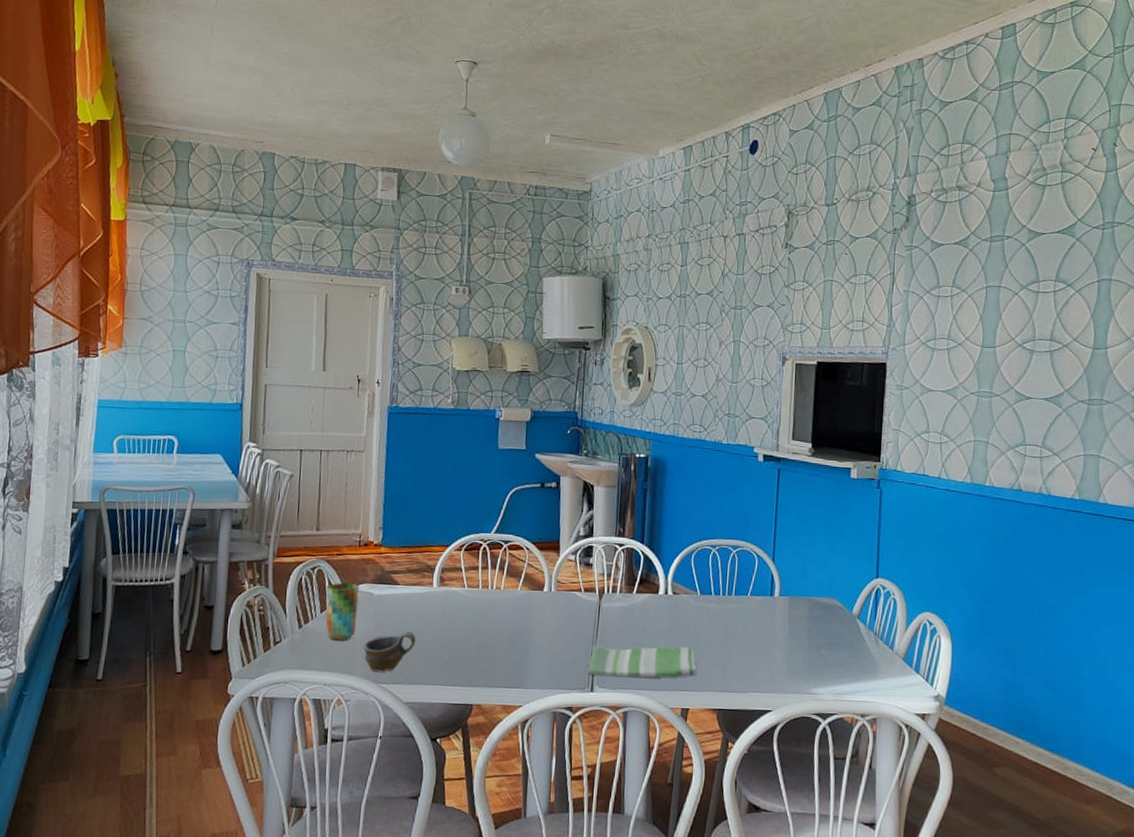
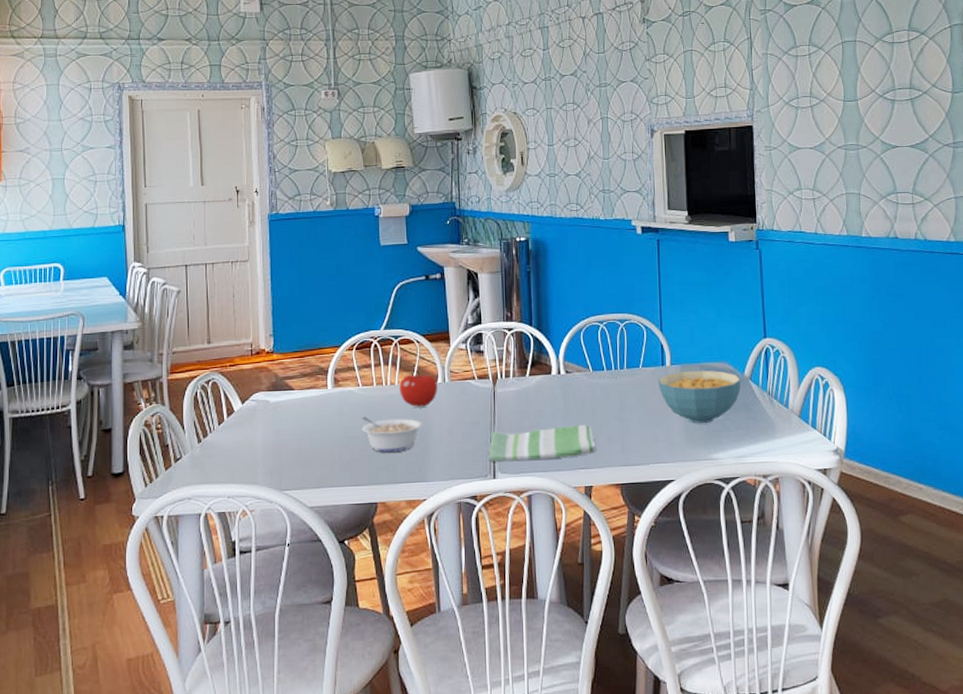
cup: present [325,582,360,641] -> none [222,392,255,452]
cup: present [362,631,416,672] -> none [263,435,315,479]
legume: none [463,618,525,656] -> present [361,416,423,453]
fruit: none [505,577,543,614] -> present [400,370,437,407]
cereal bowl: none [764,603,849,657] -> present [658,370,741,423]

